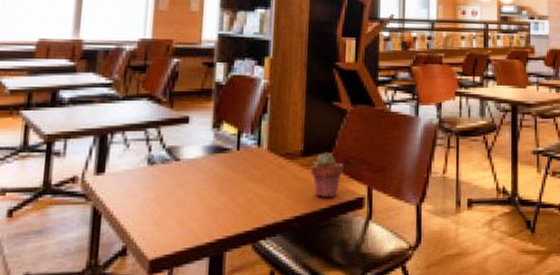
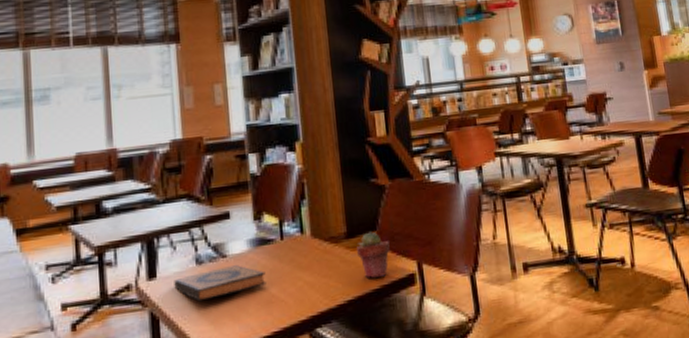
hardback book: none [122,170,217,202] -> present [174,265,267,302]

